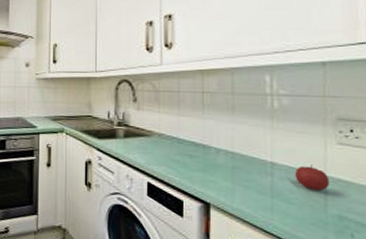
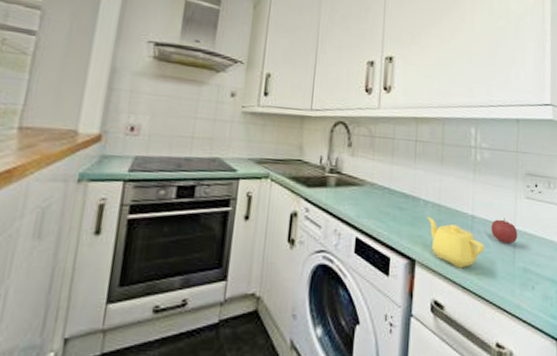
teapot: none [220,163,288,213] -> present [427,216,485,269]

